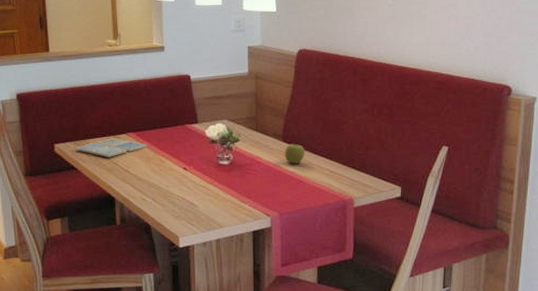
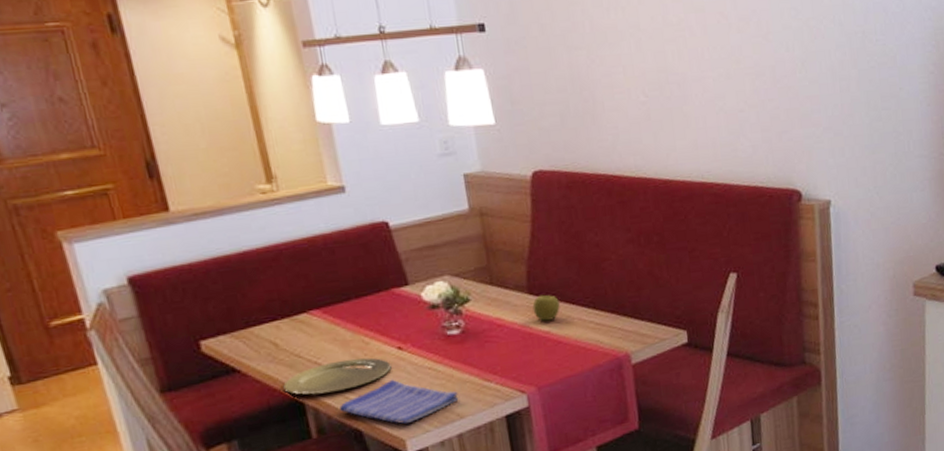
drink coaster: present [75,138,147,157] -> none [232,320,341,349]
plate: none [103,171,177,194] -> present [283,357,392,396]
dish towel: none [138,191,221,225] -> present [340,379,459,424]

